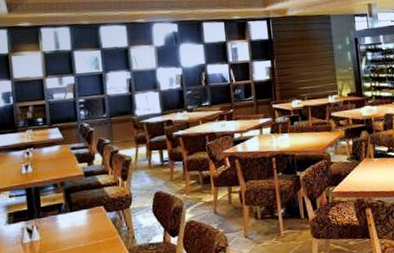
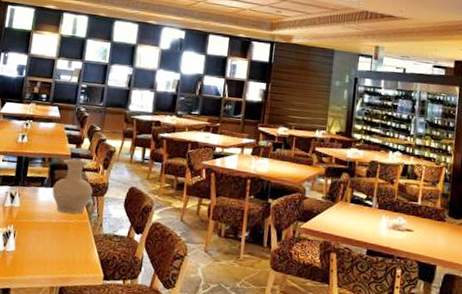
vase: none [72,176,117,236] -> present [52,159,93,214]

